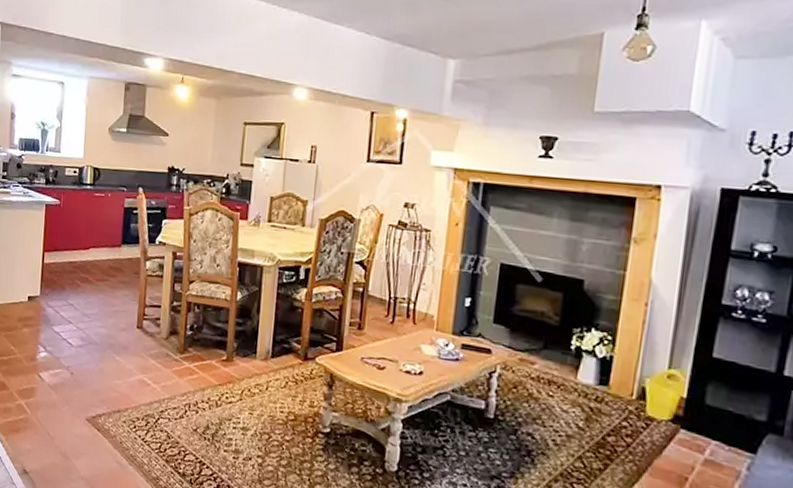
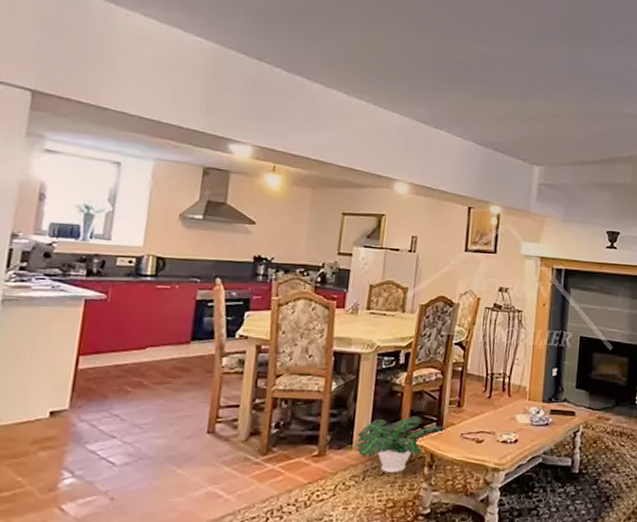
potted plant: none [260,333,347,388] -> present [357,416,447,472]

